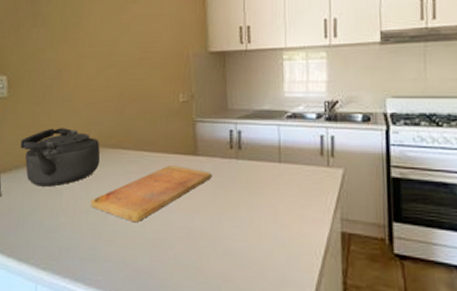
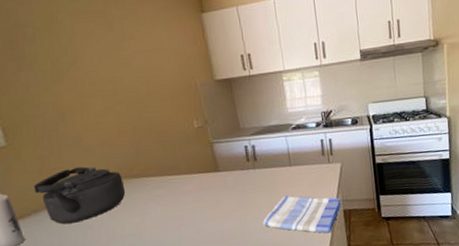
cutting board: present [90,165,211,223] -> none [123,182,234,237]
dish towel: none [239,198,341,260] -> present [263,195,342,234]

